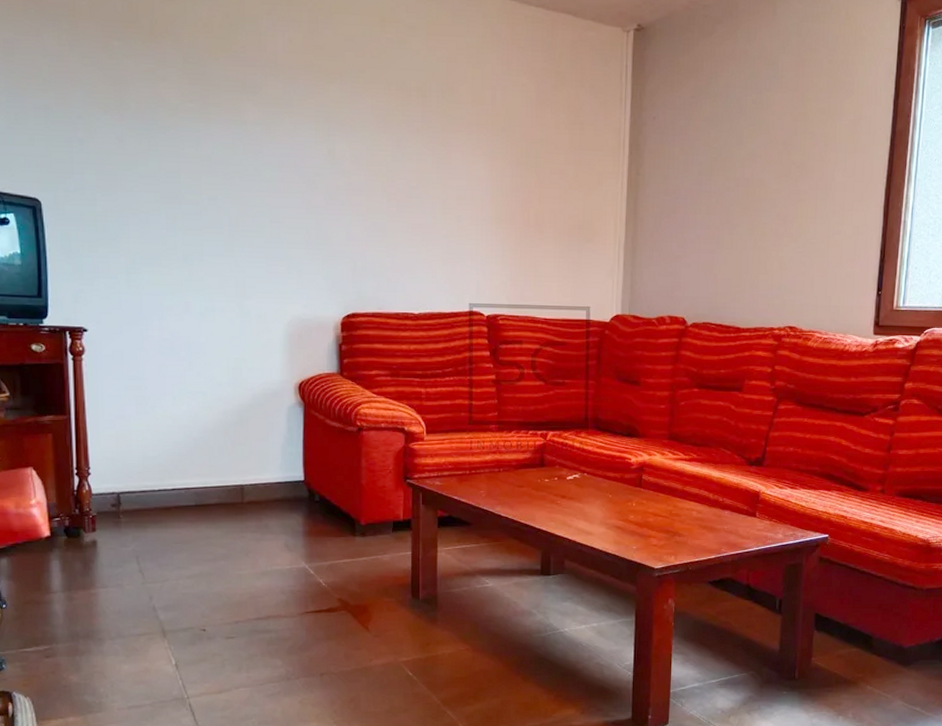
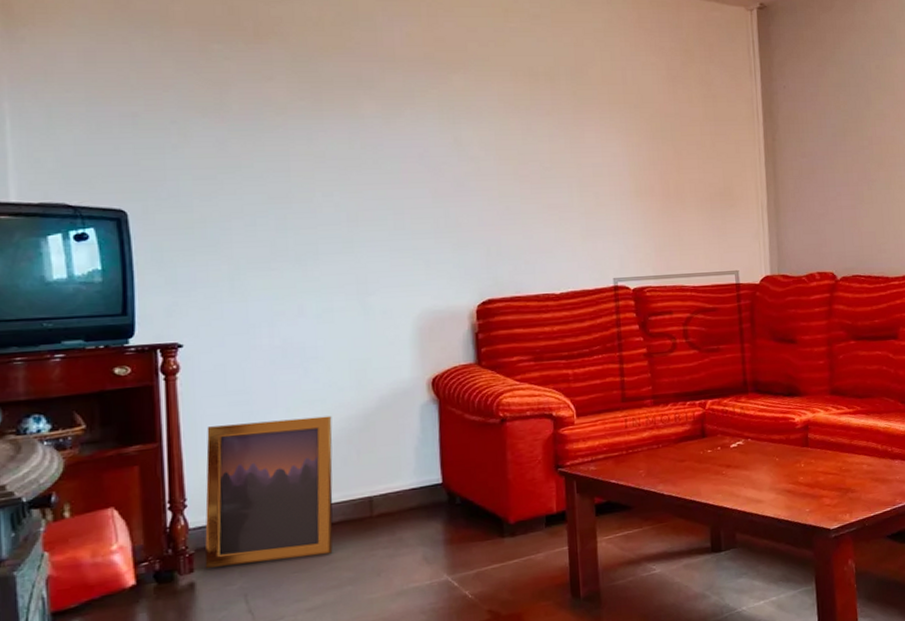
picture frame: none [105,406,212,531] -> present [204,415,333,569]

